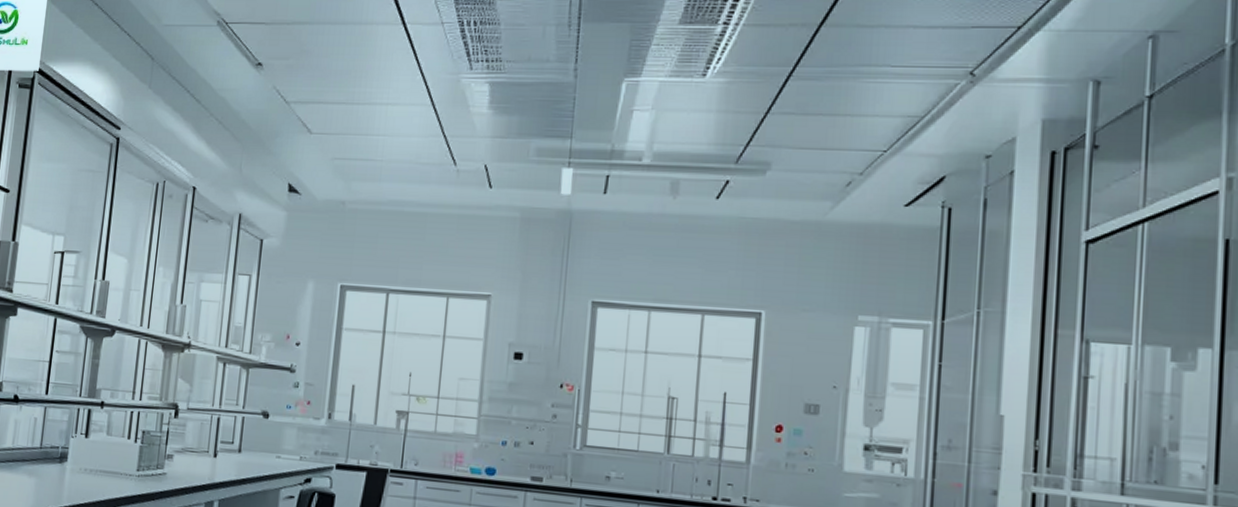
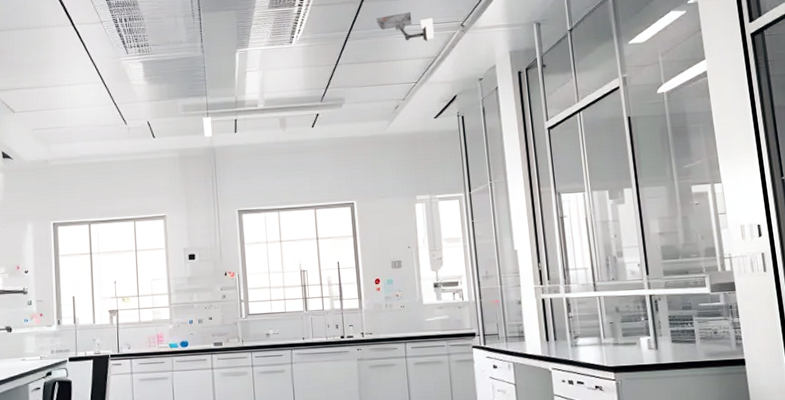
security camera: none [837,47,927,93] -> present [376,12,435,42]

